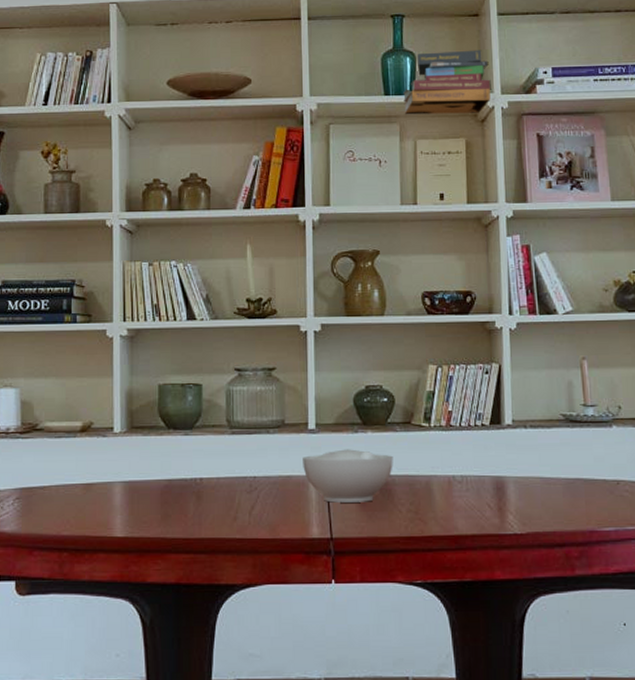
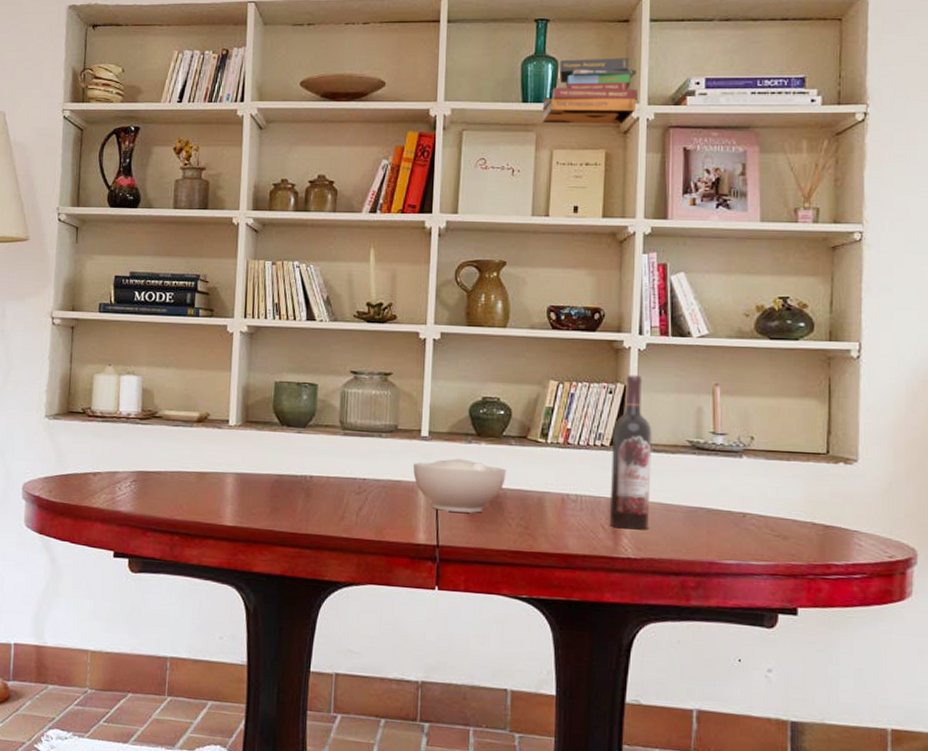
wine bottle: none [491,354,531,506] -> present [609,375,652,530]

